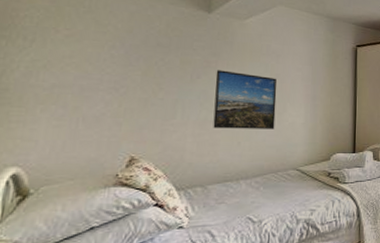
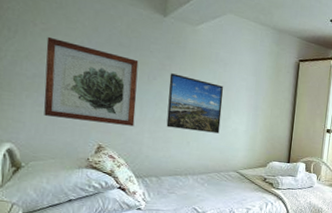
wall art: none [63,42,180,132] -> present [44,36,139,127]

